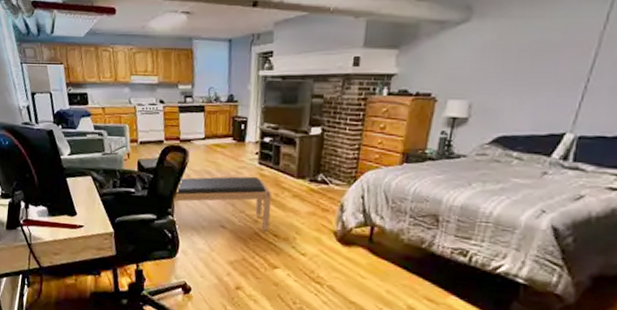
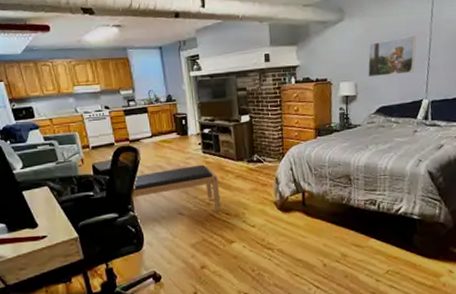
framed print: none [490,47,575,97] -> present [368,35,417,78]

